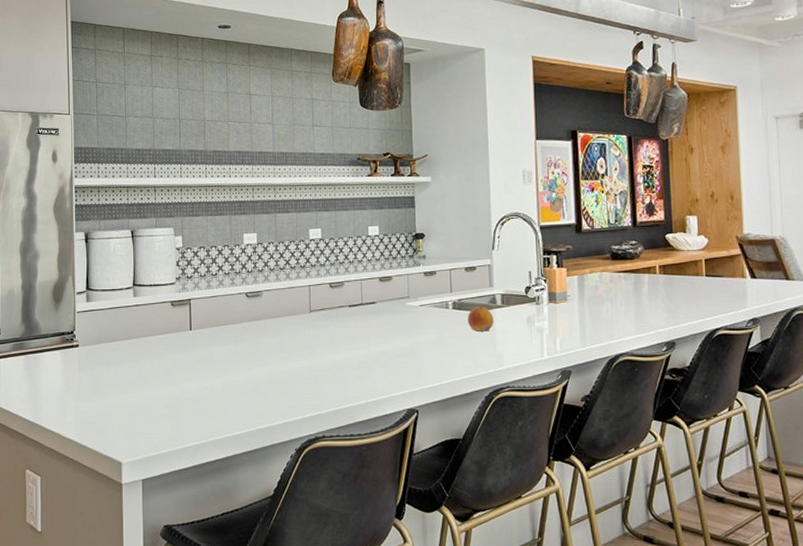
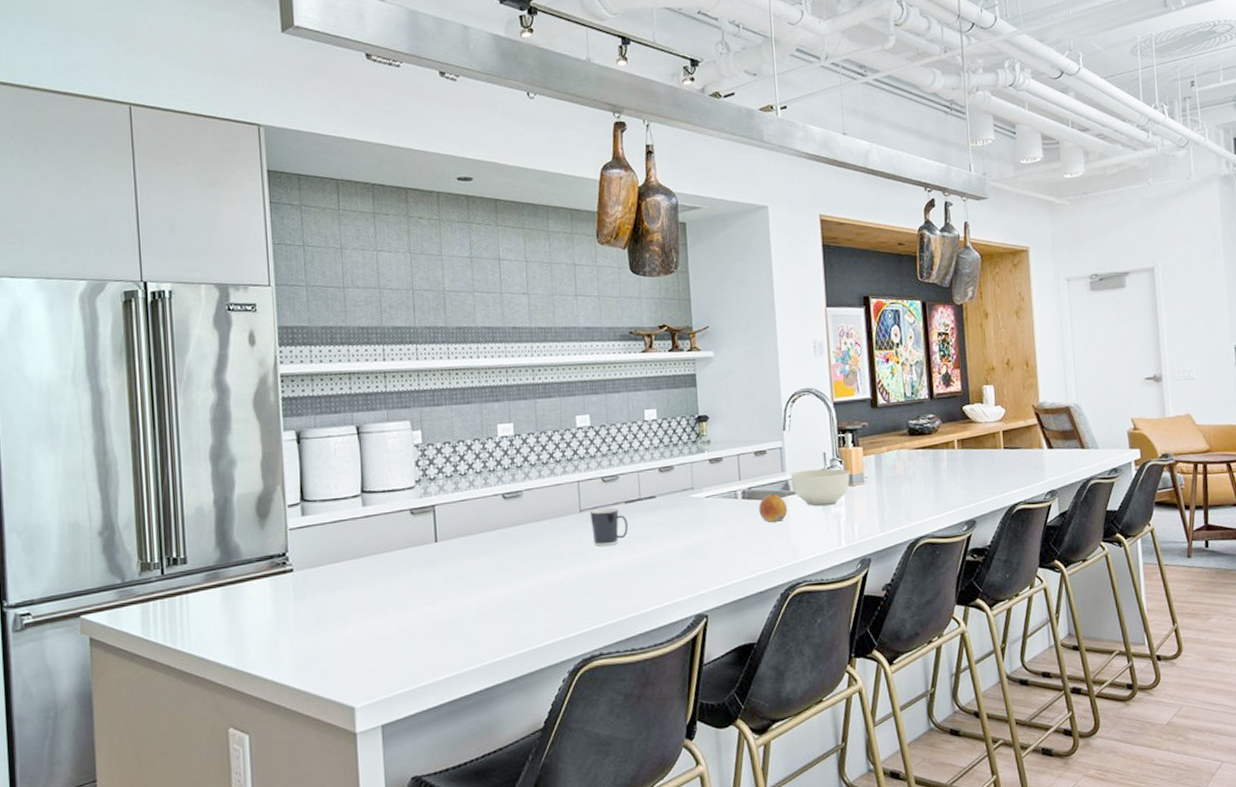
mug: none [318,310,351,344] -> present [589,508,628,547]
bowl: none [498,286,554,320] -> present [790,468,850,507]

